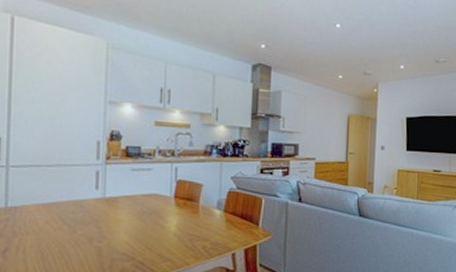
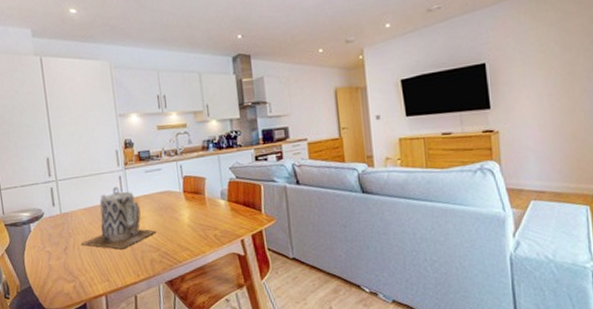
teapot: none [30,182,135,256] -> present [81,186,157,249]

